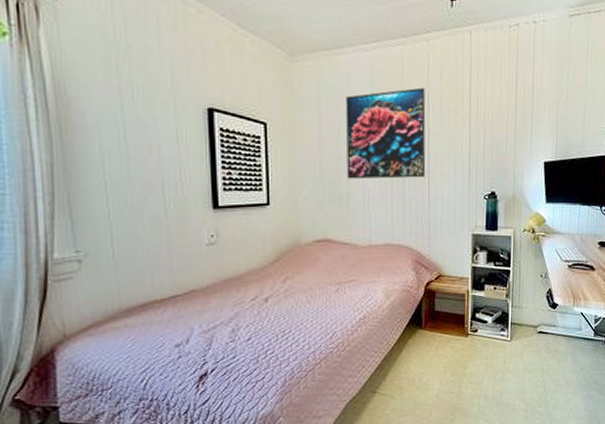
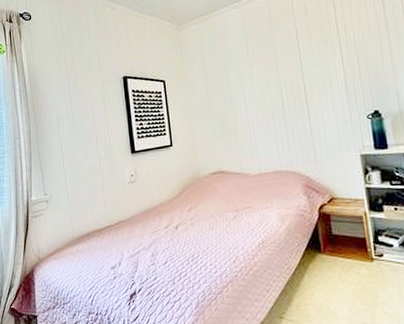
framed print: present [345,87,426,180] -> none [224,27,304,117]

